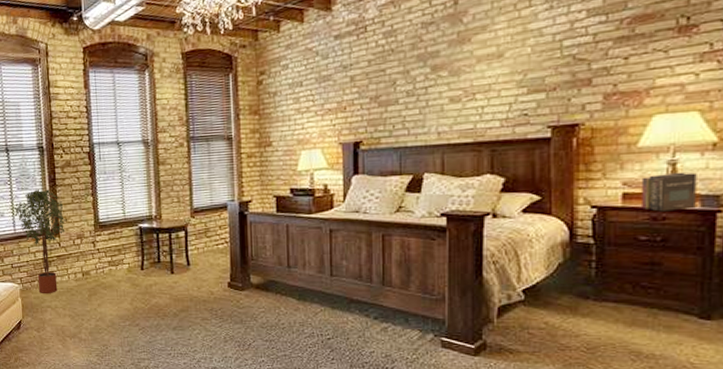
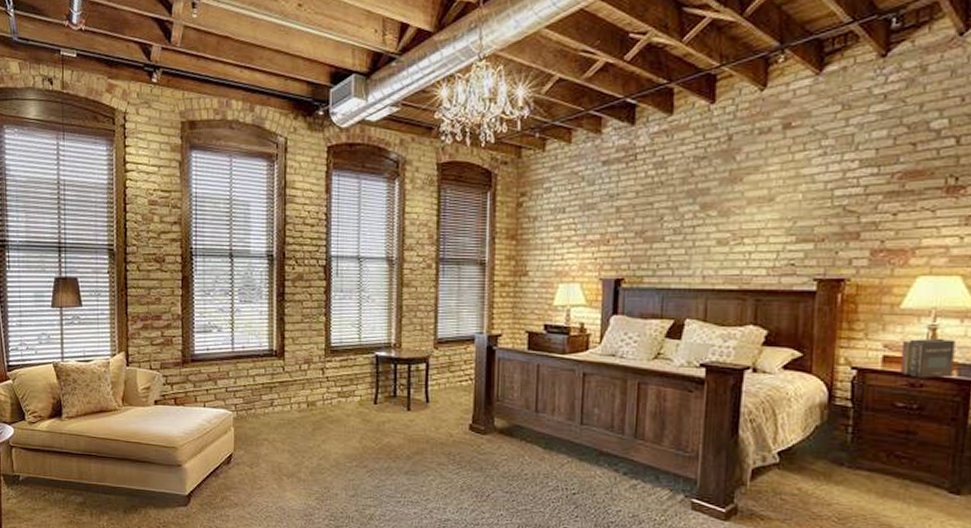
potted tree: present [14,189,67,293] -> none [234,304,294,424]

